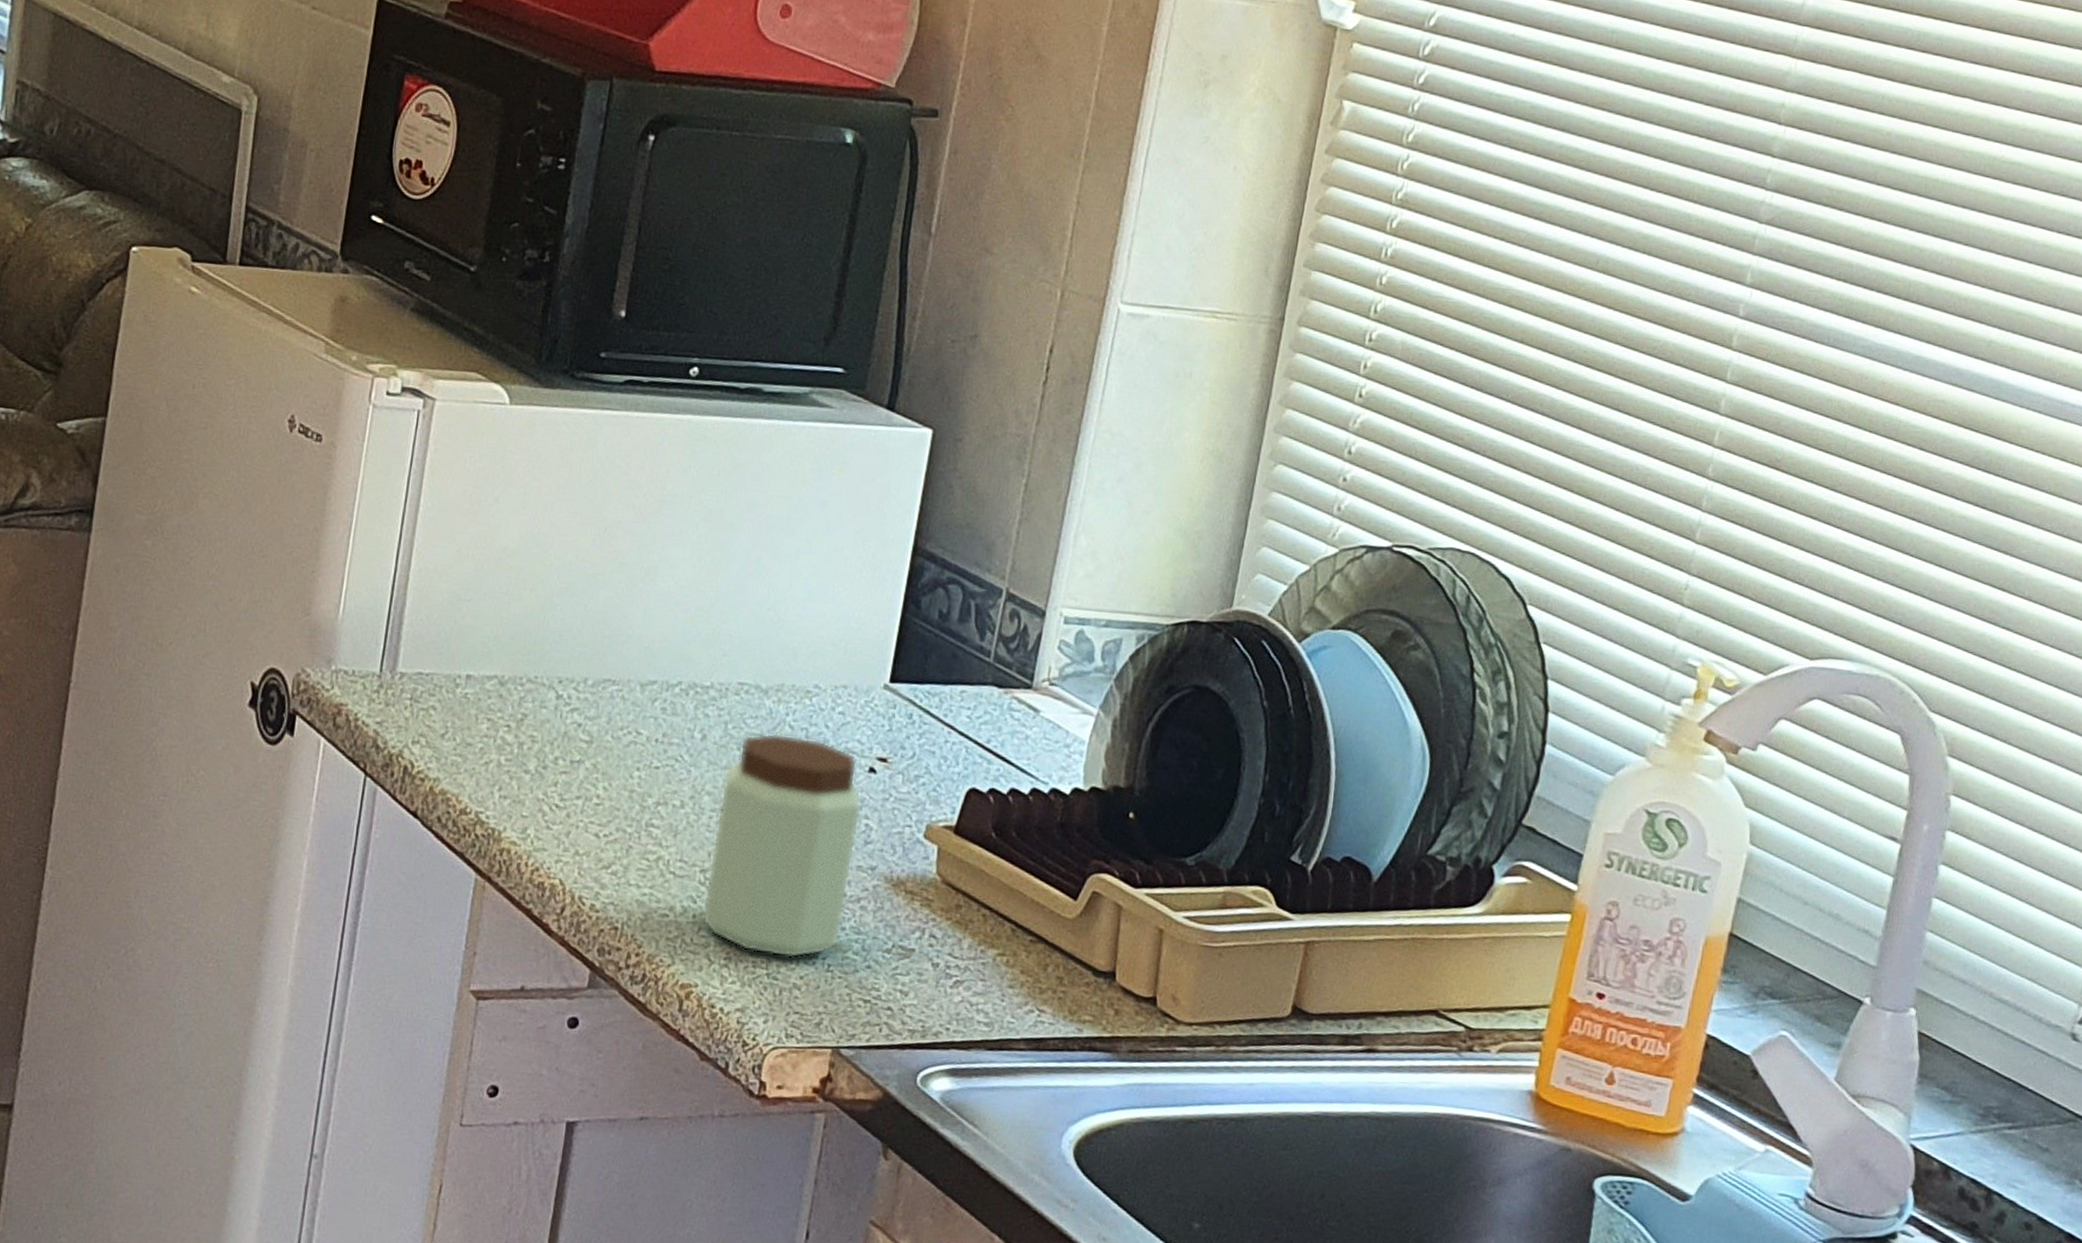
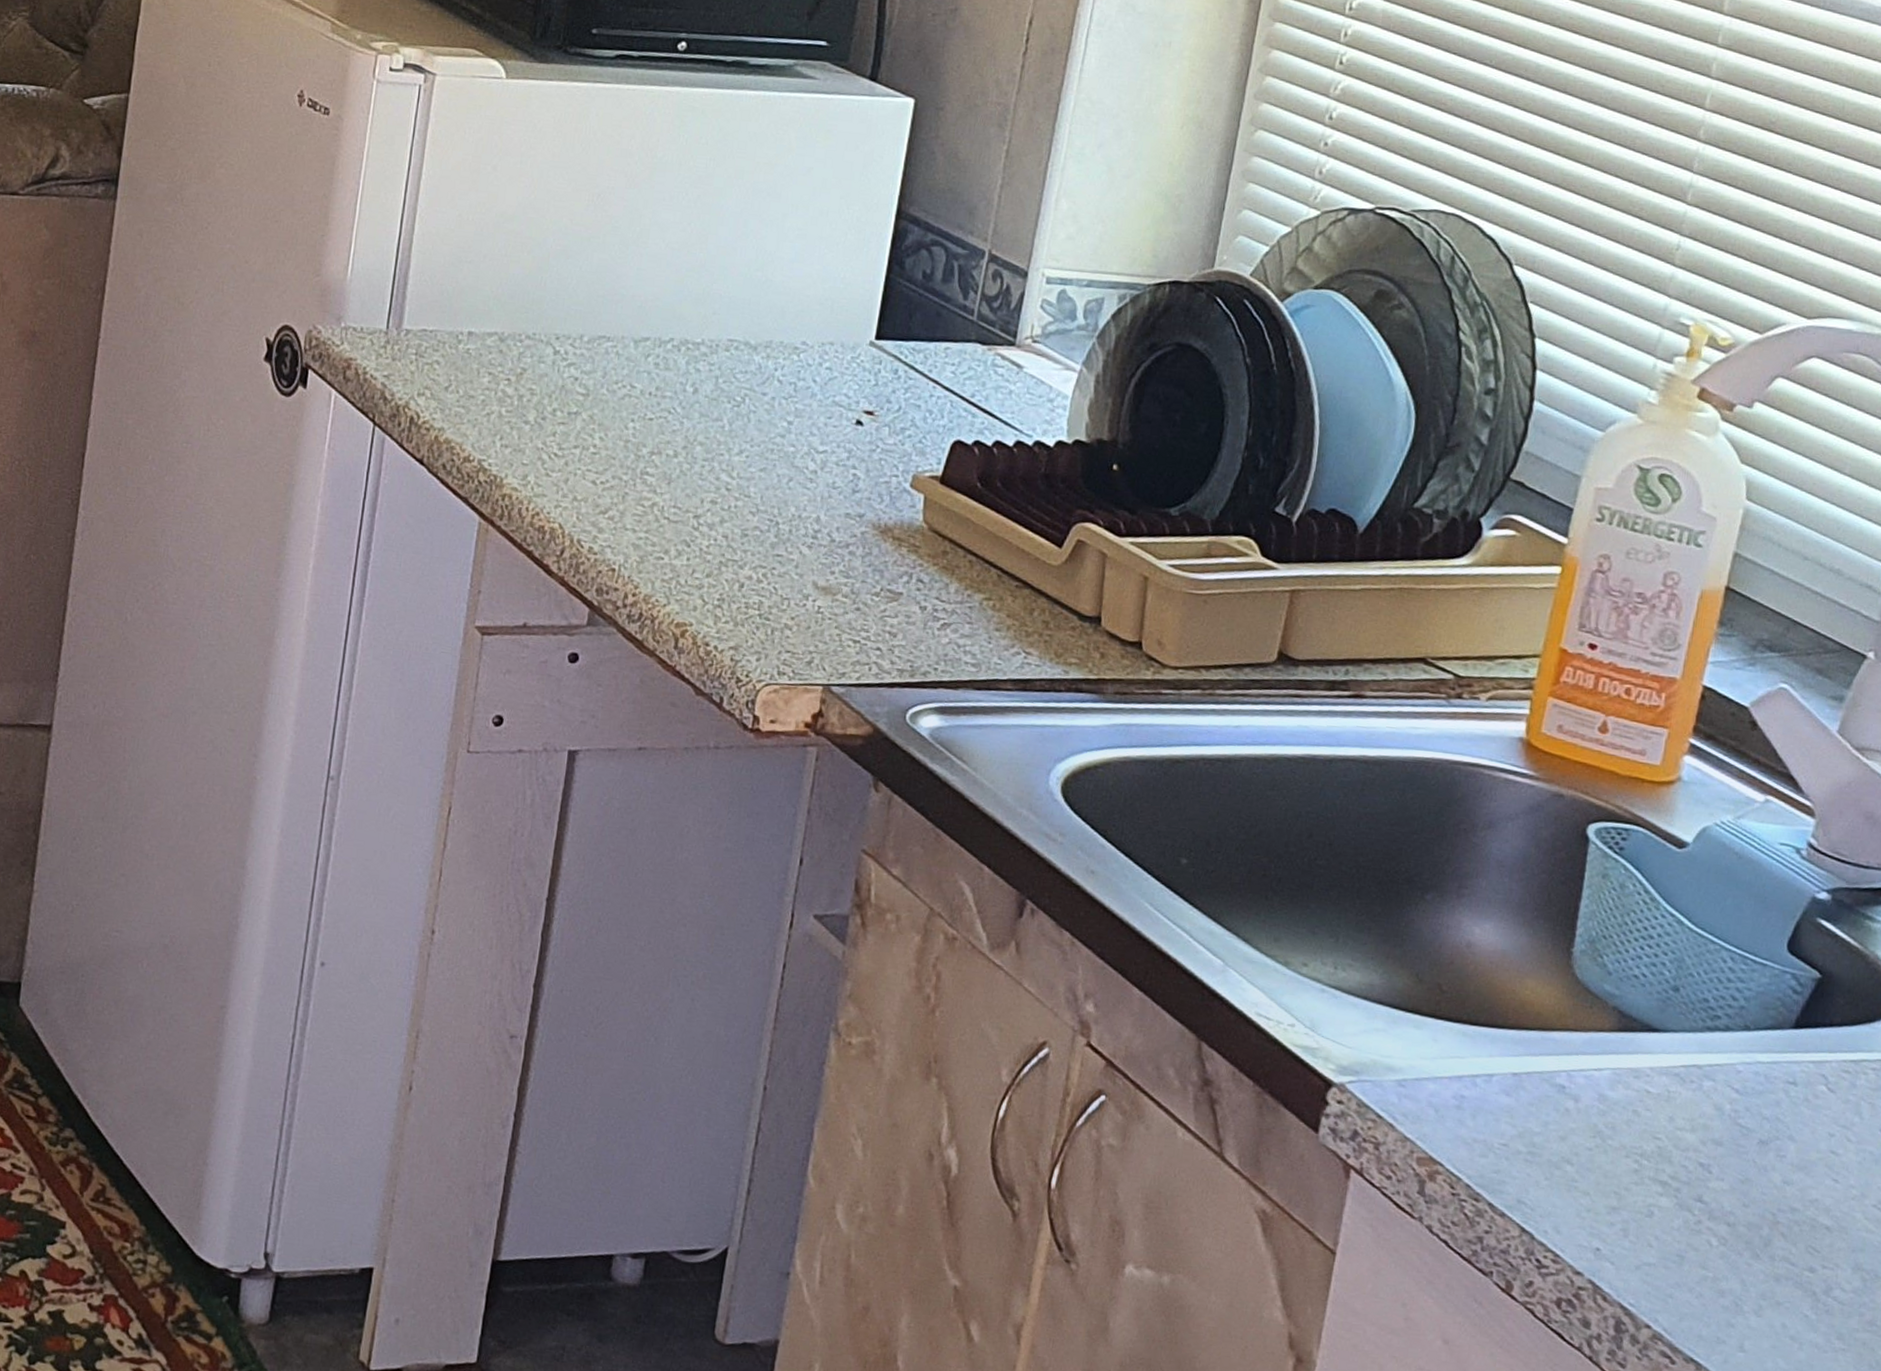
peanut butter: present [702,733,863,959] -> none [696,387,850,601]

